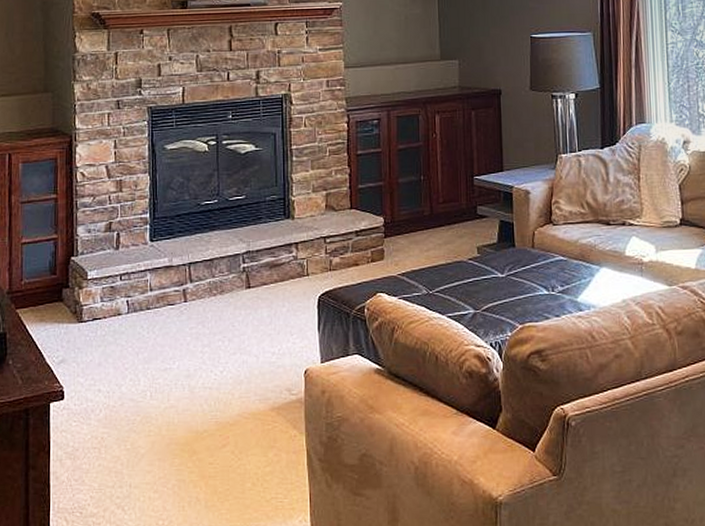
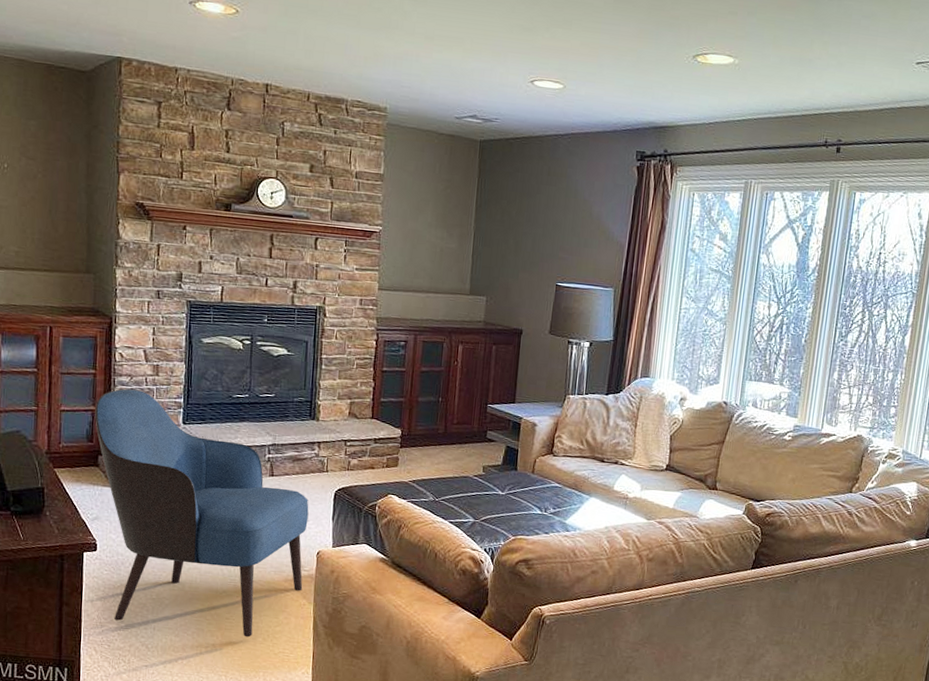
armchair: none [57,210,292,484] -> present [95,388,309,638]

